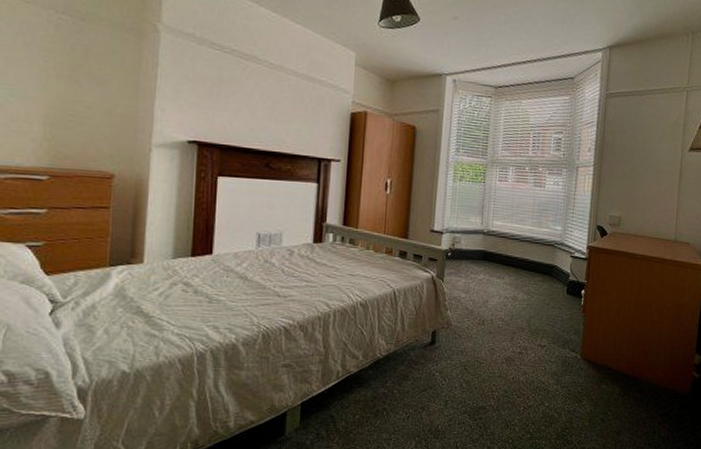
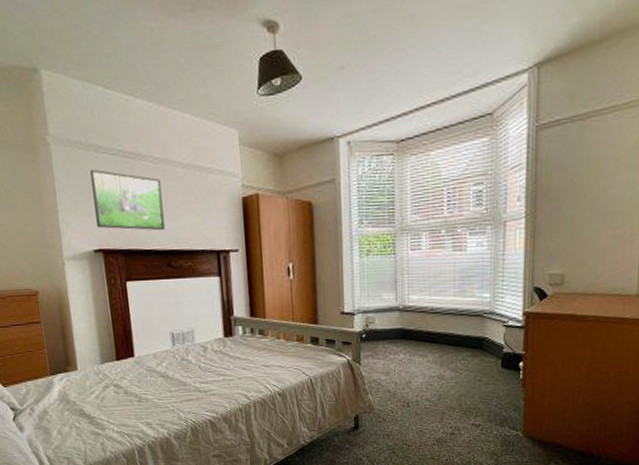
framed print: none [197,62,272,132] -> present [90,169,165,231]

